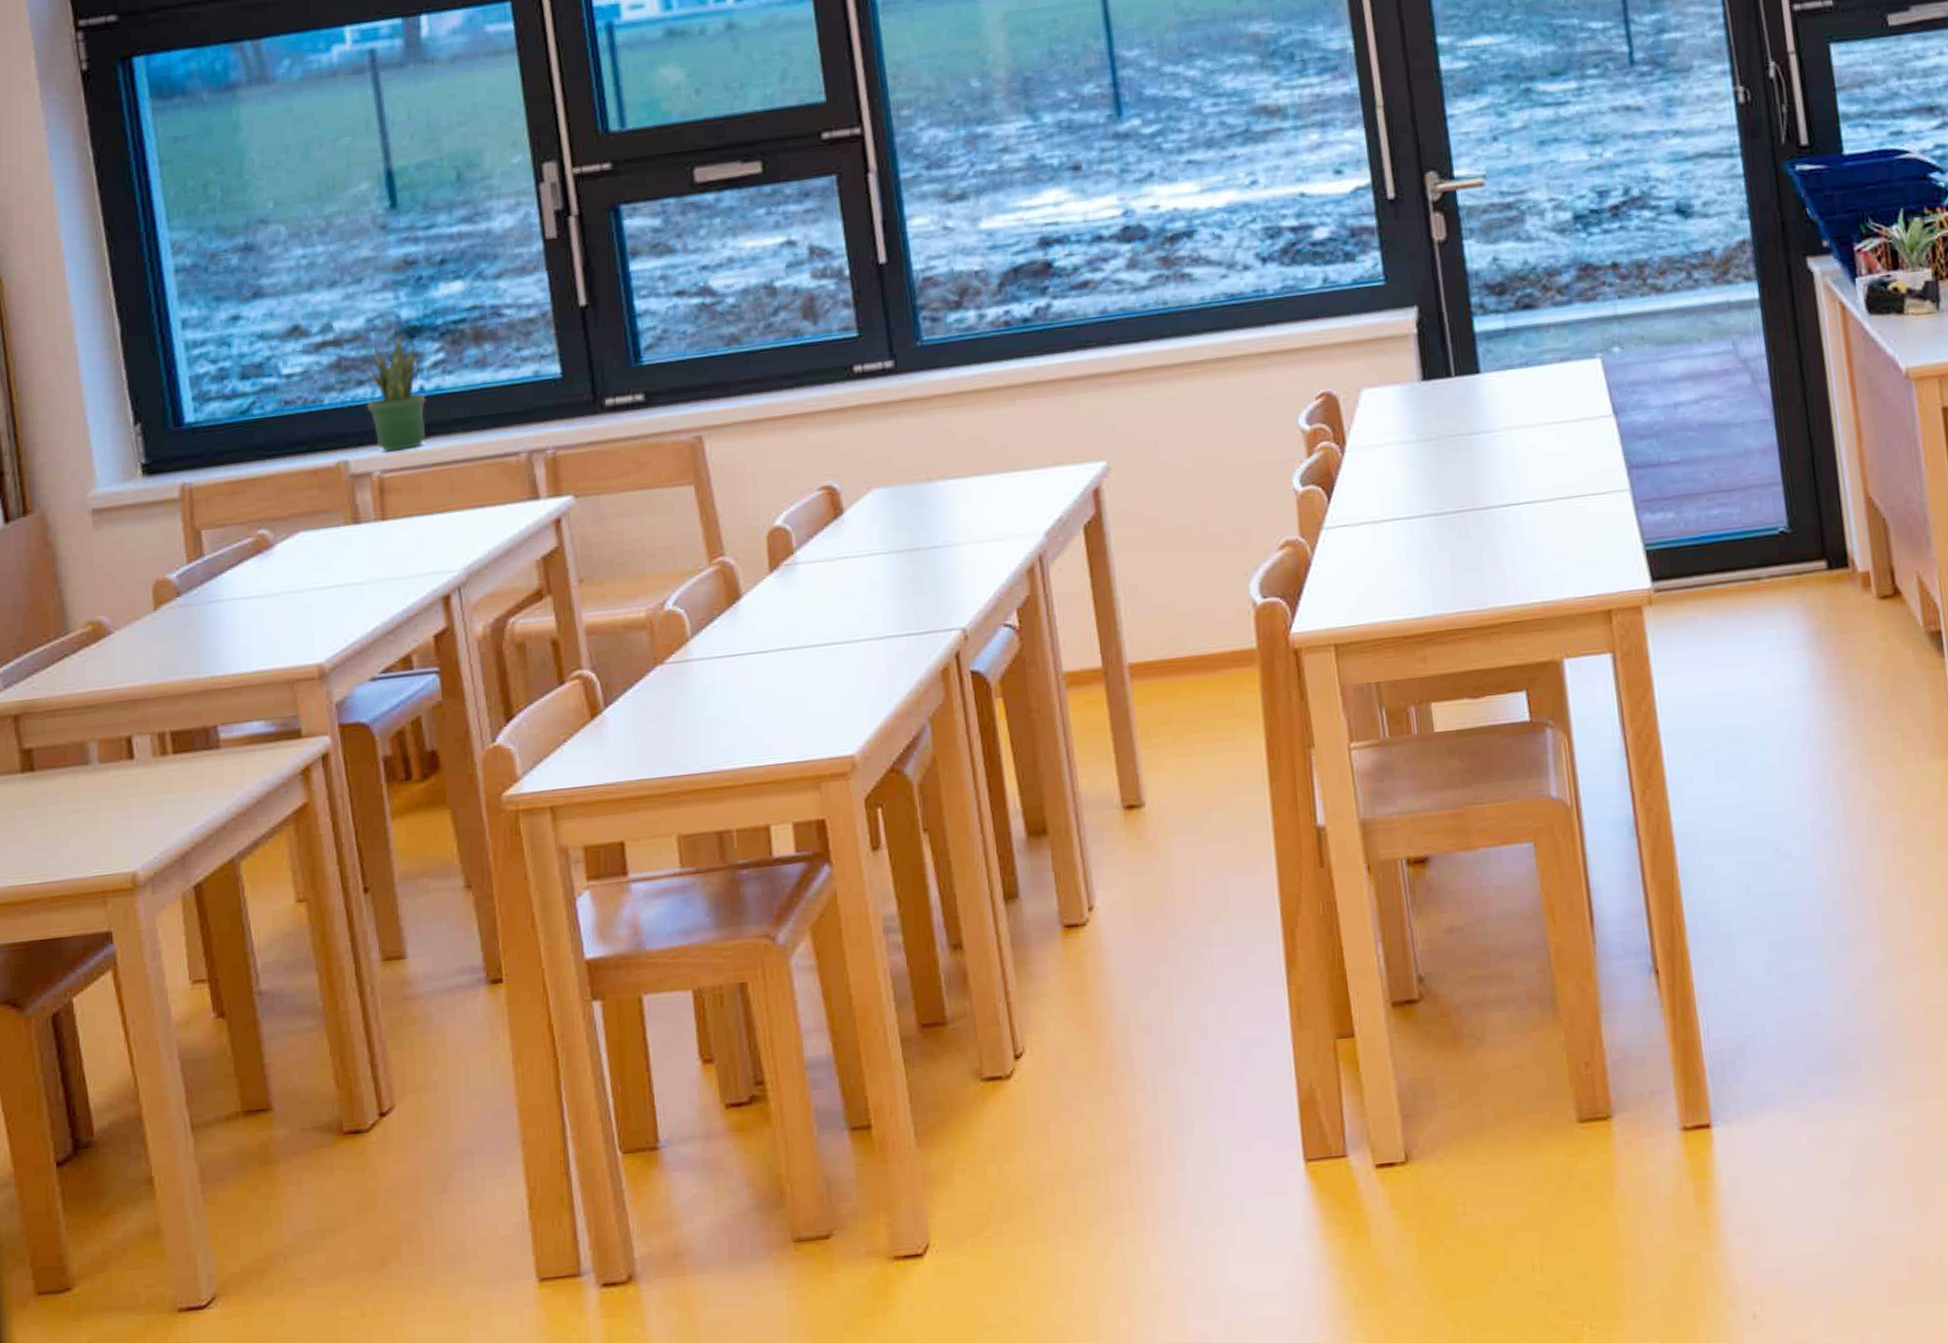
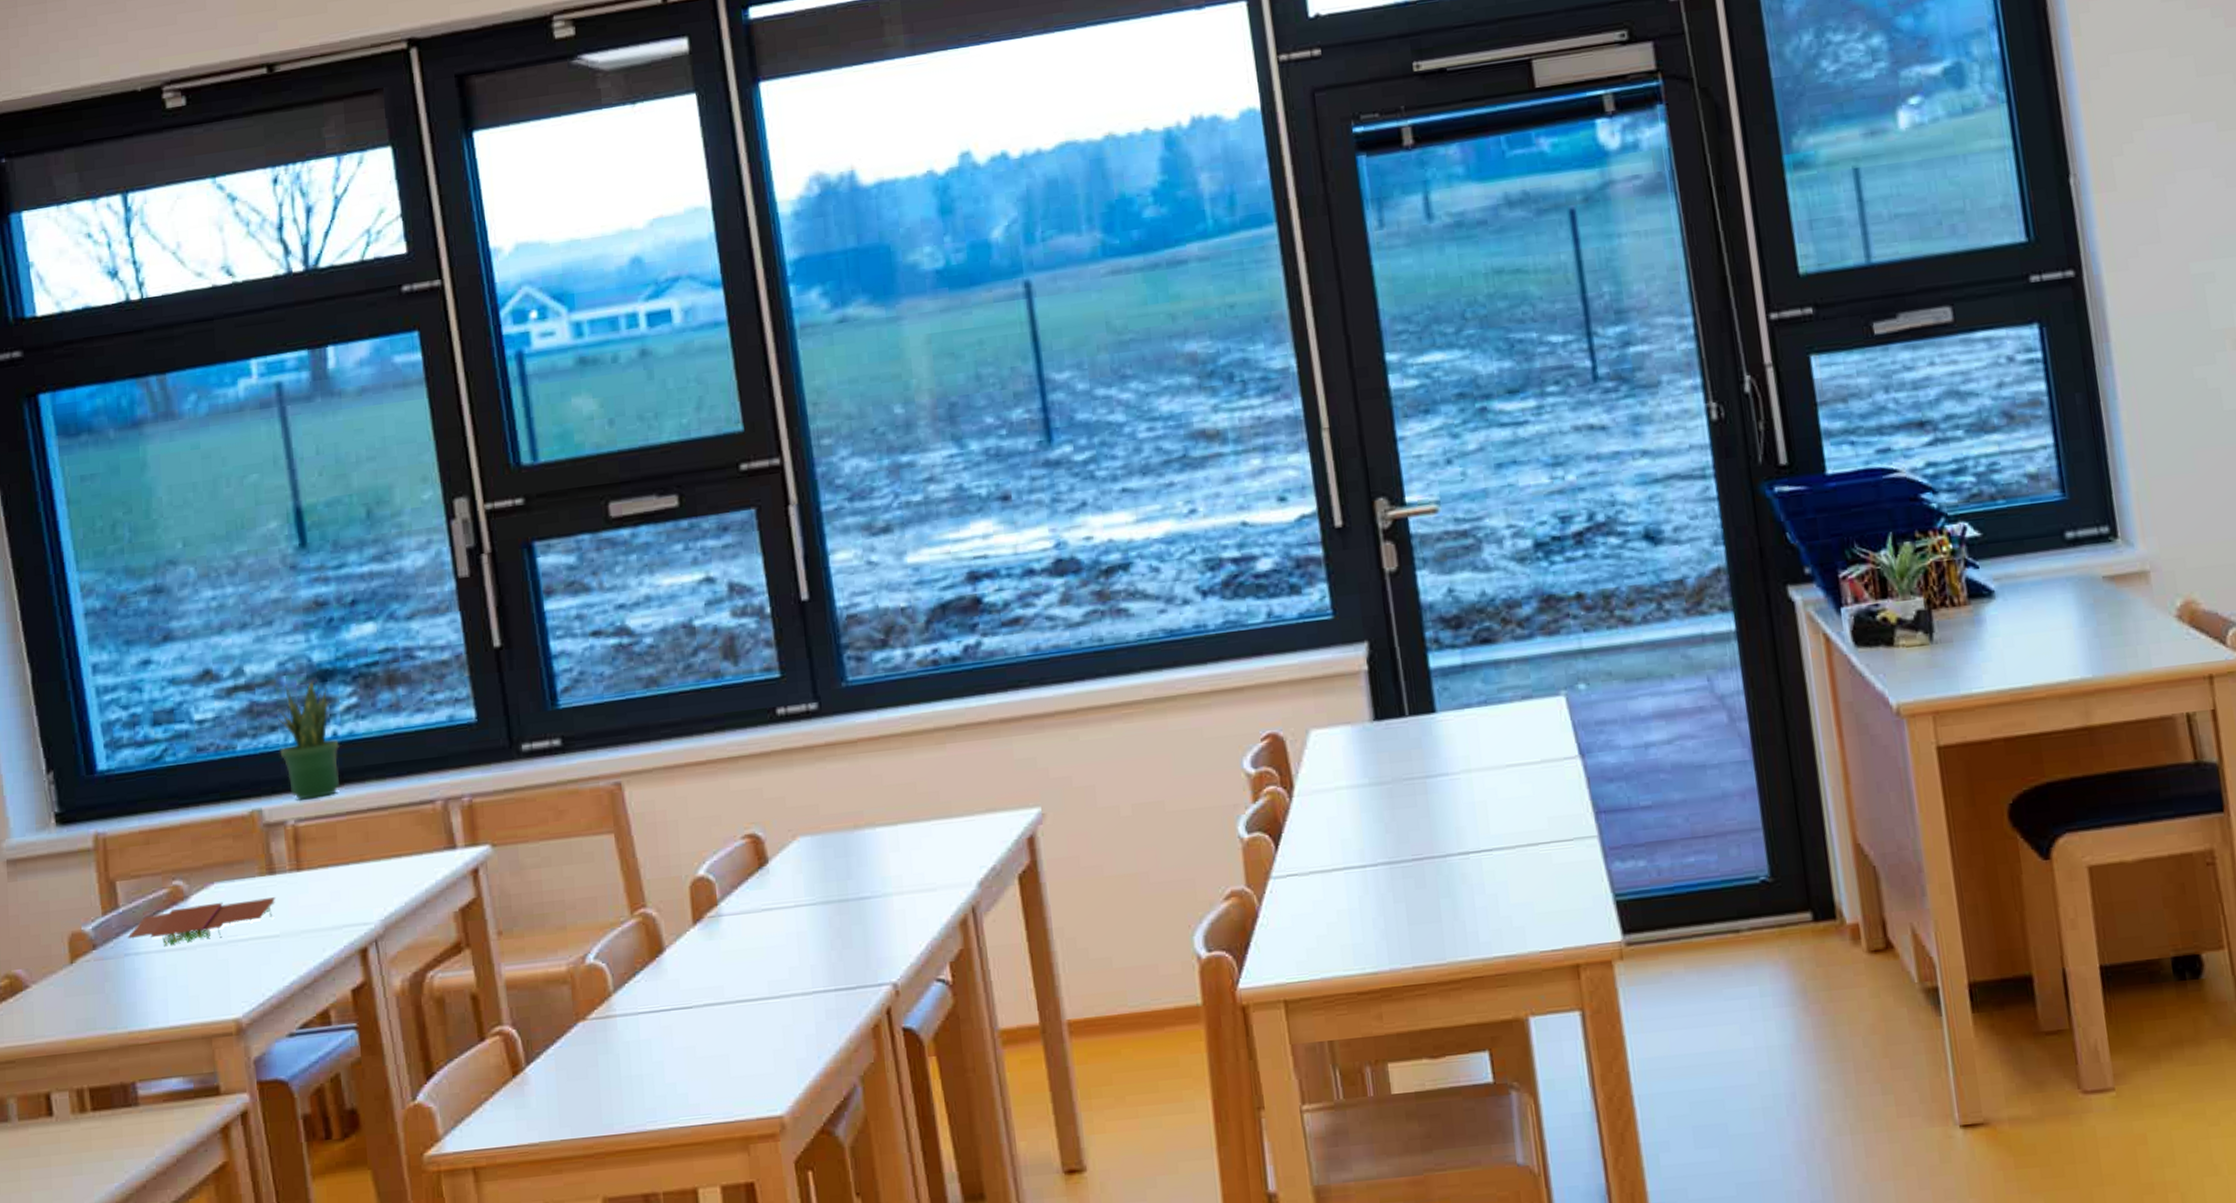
papers: none [212,546,361,594] -> present [127,897,276,947]

